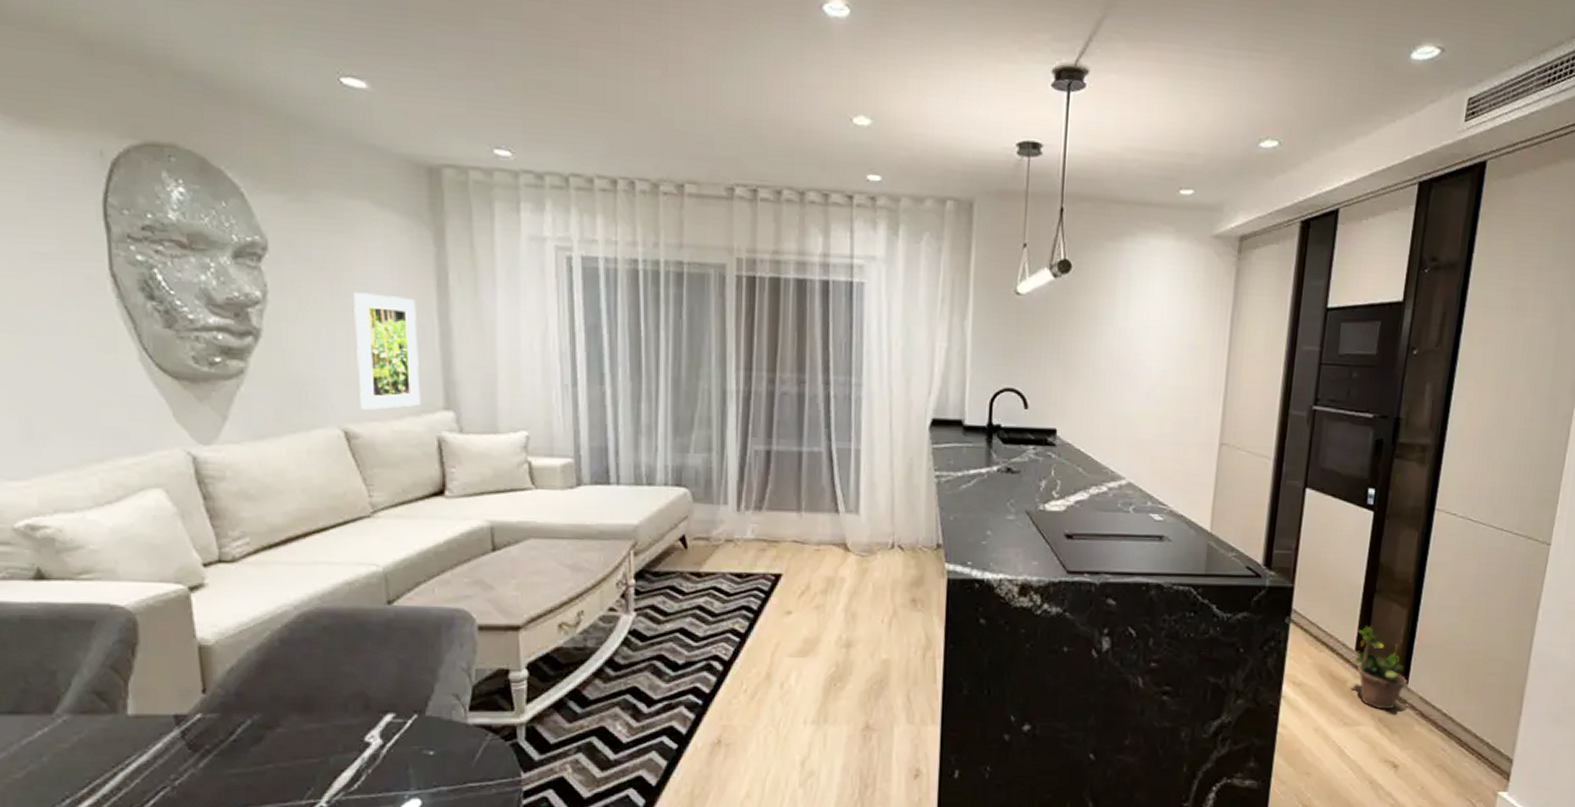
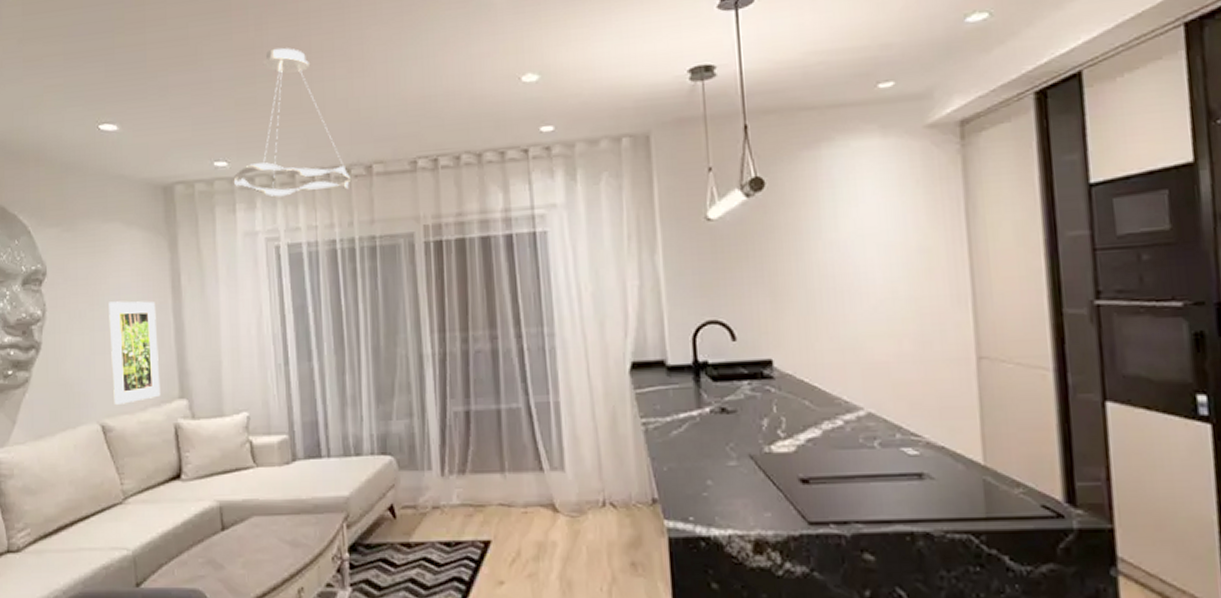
ceiling light: none [518,28,658,207] -> present [233,47,350,197]

